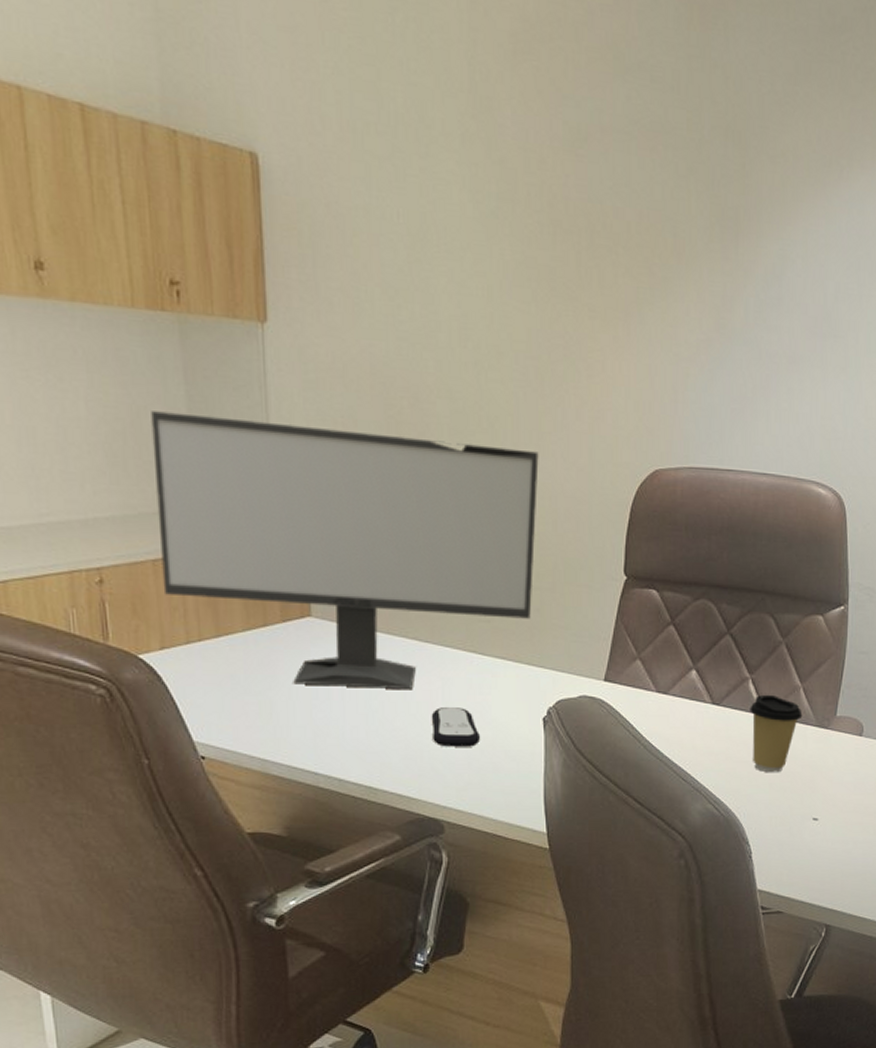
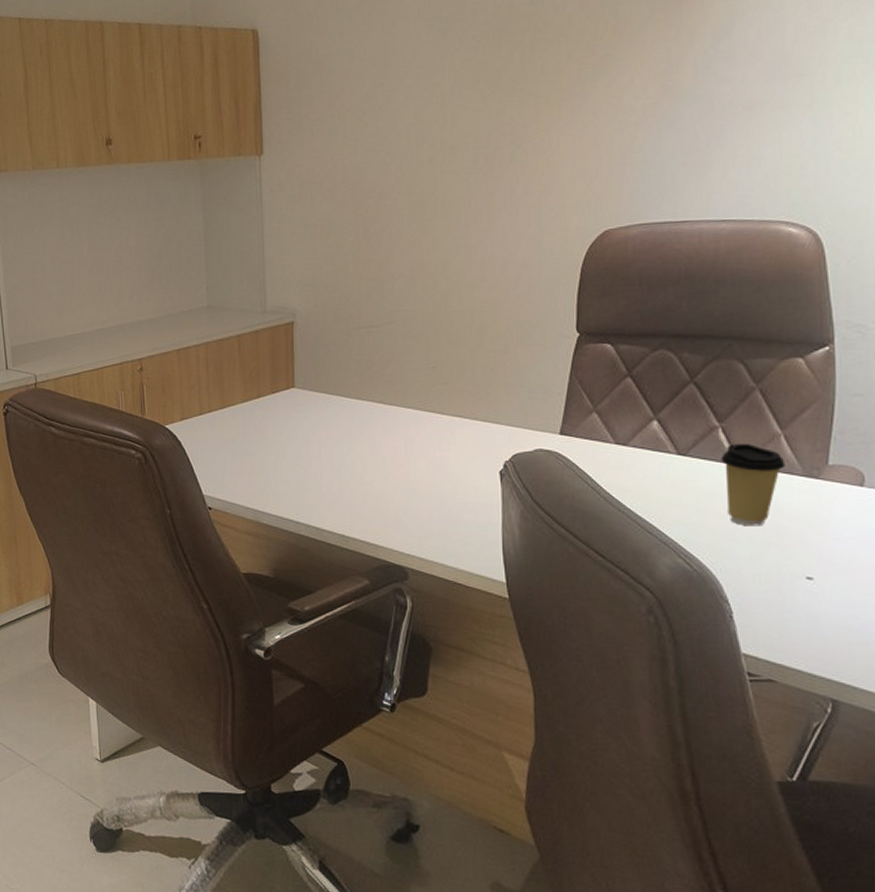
computer monitor: present [151,411,539,690] -> none [179,228,490,448]
remote control: present [431,707,481,747] -> none [395,463,441,499]

